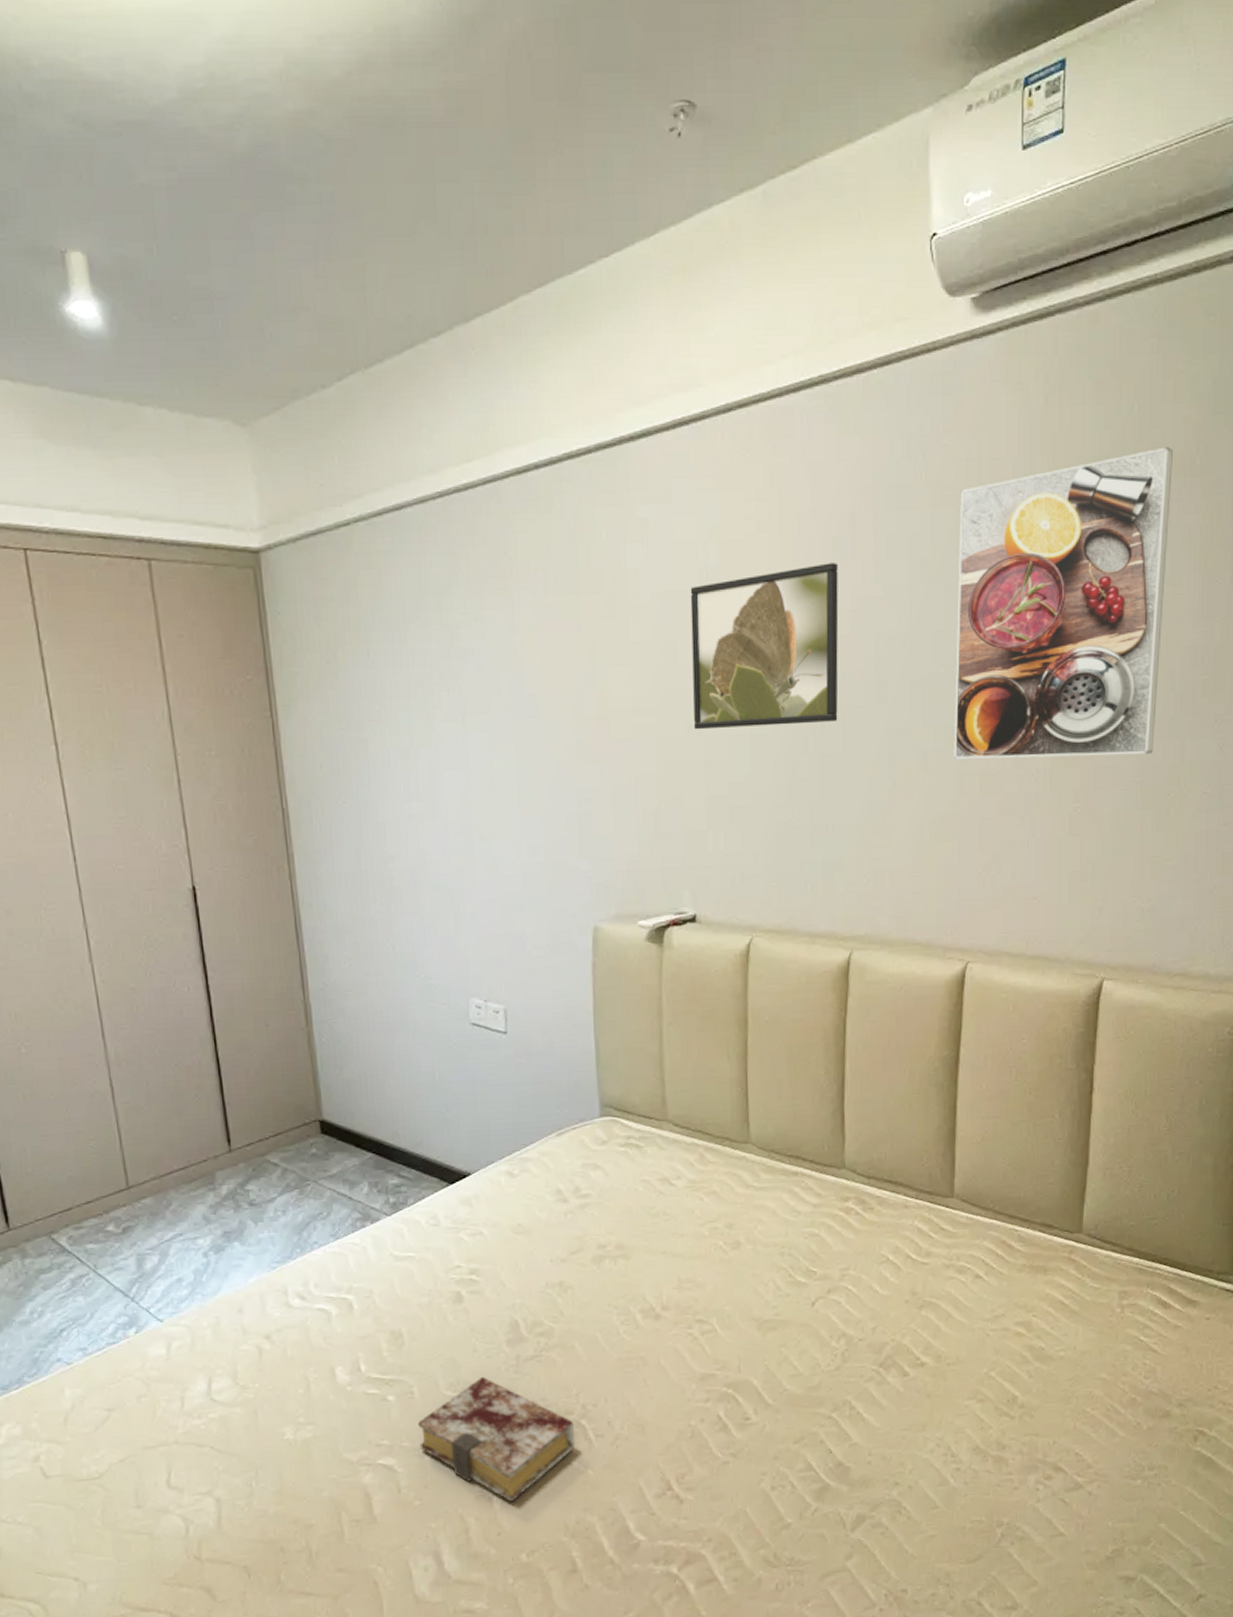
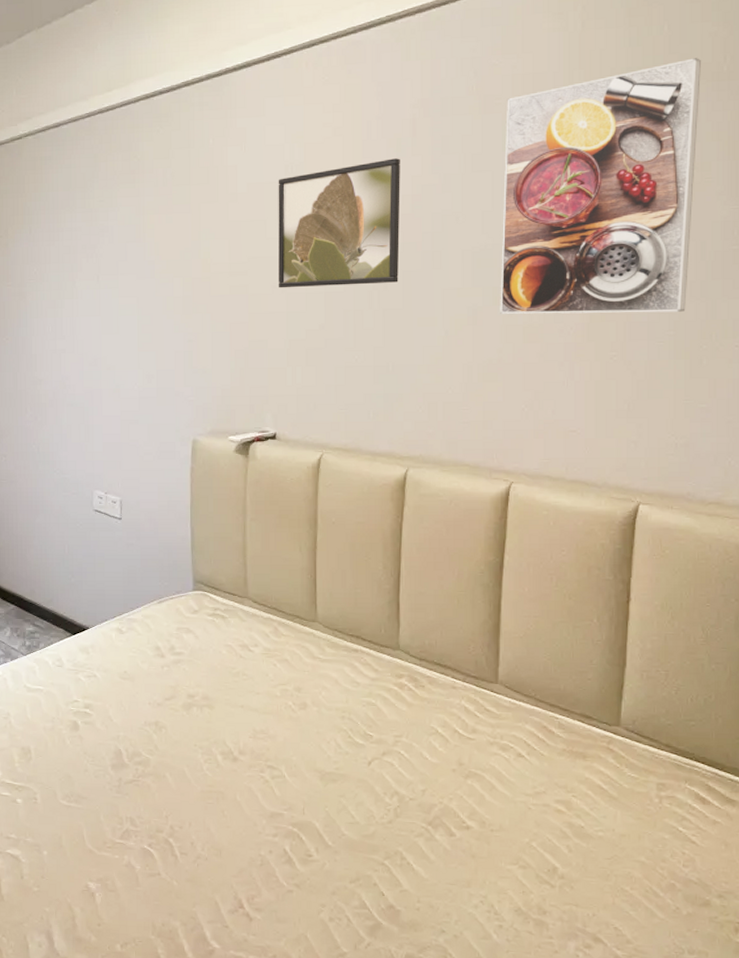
book: present [418,1376,575,1503] -> none [39,792,164,900]

